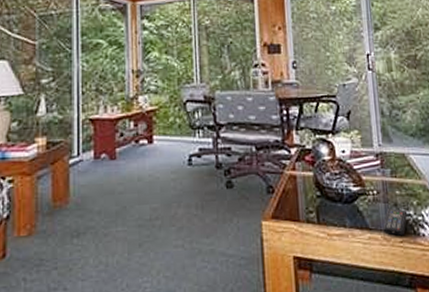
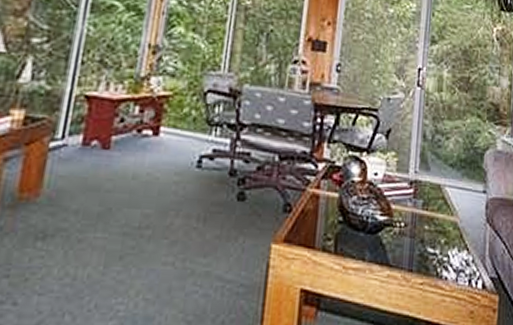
remote control: present [383,207,408,236] -> none [404,243,433,276]

